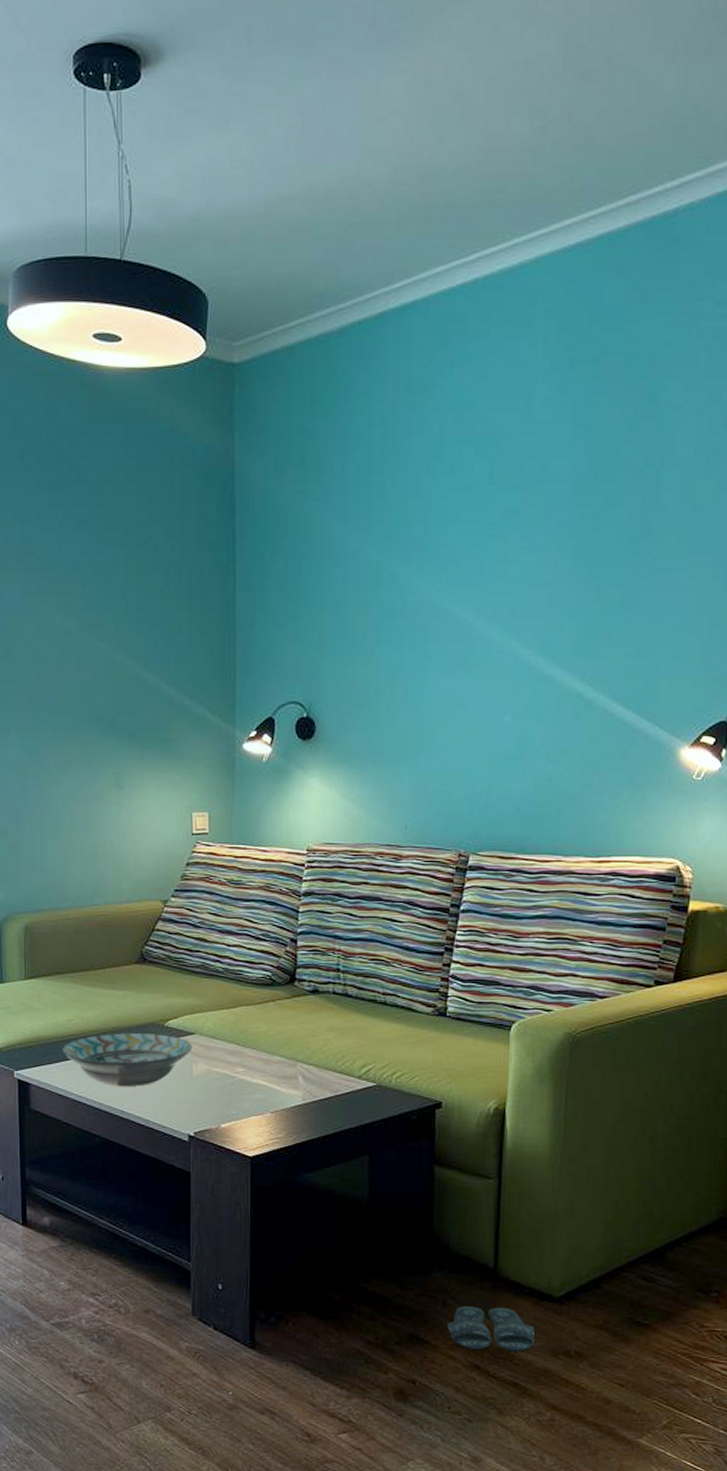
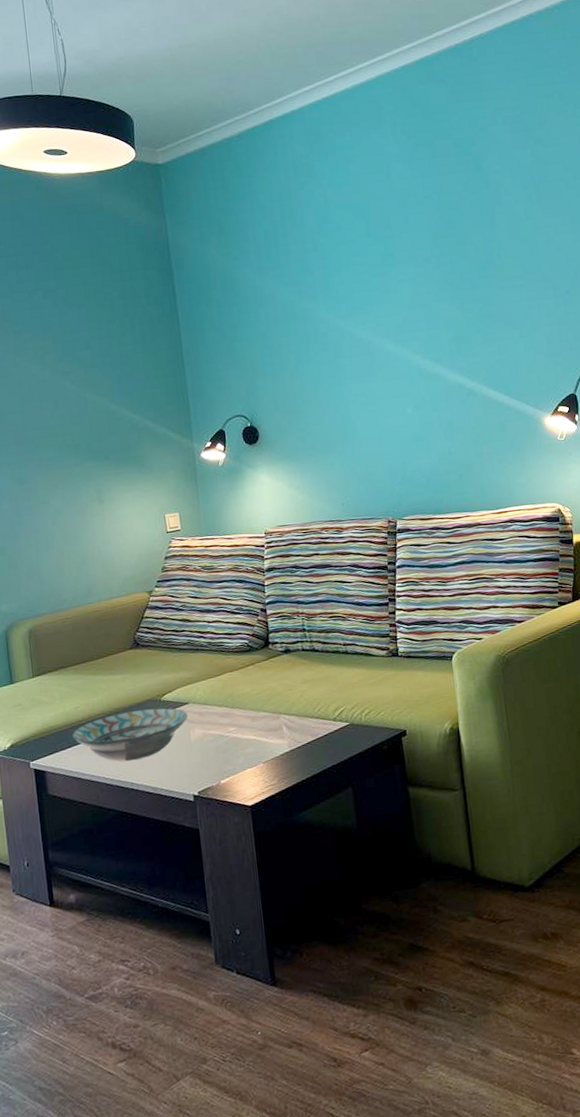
slippers: present [446,1305,535,1352] -> none [440,904,516,949]

